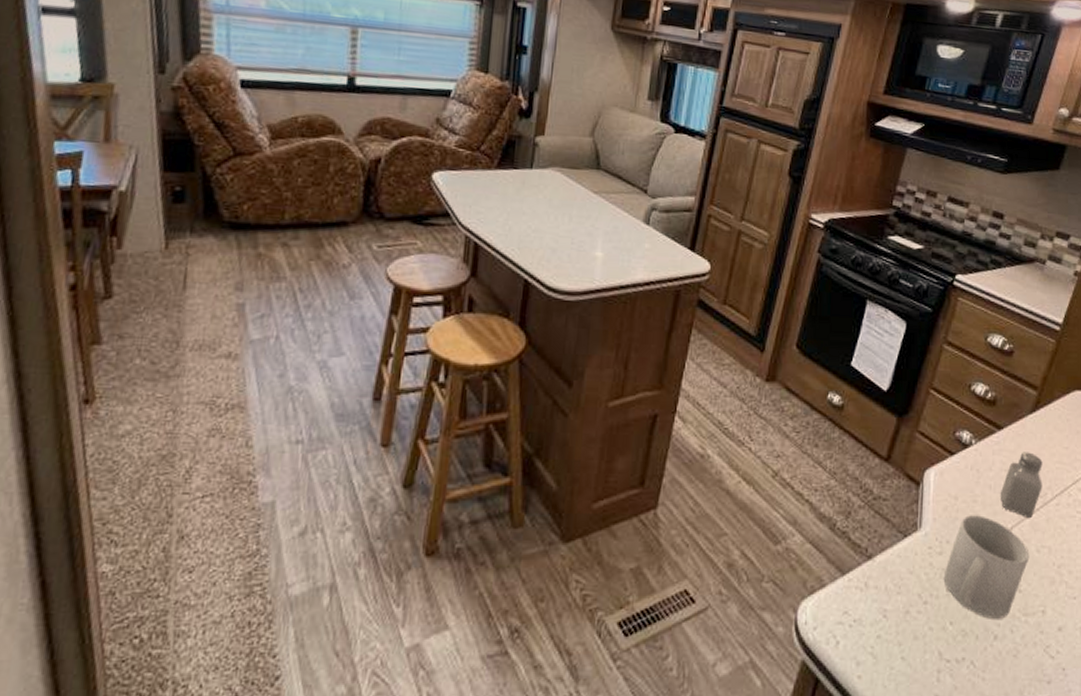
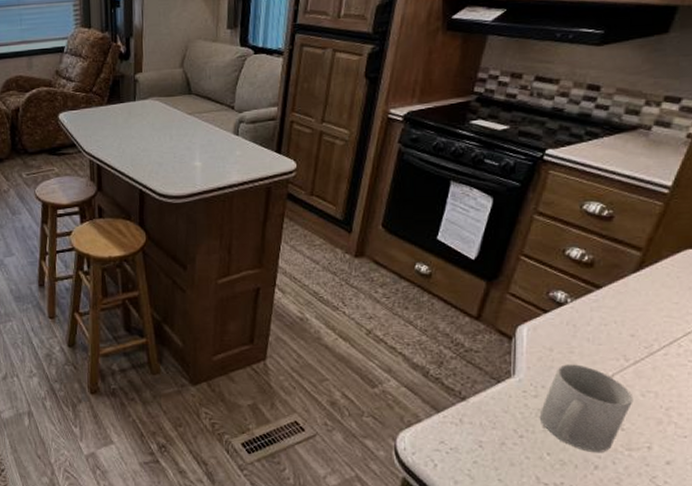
saltshaker: present [1001,452,1043,519] -> none [600,308,648,367]

